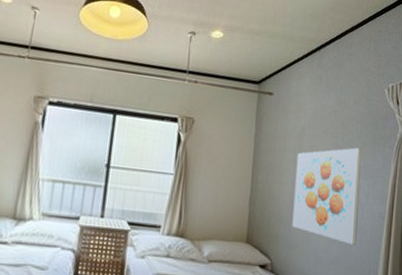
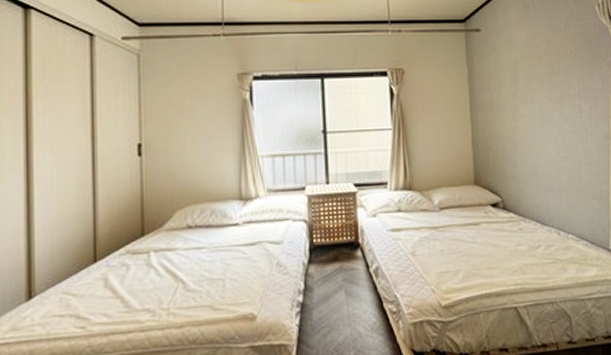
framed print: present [292,147,362,246] -> none [513,71,585,170]

